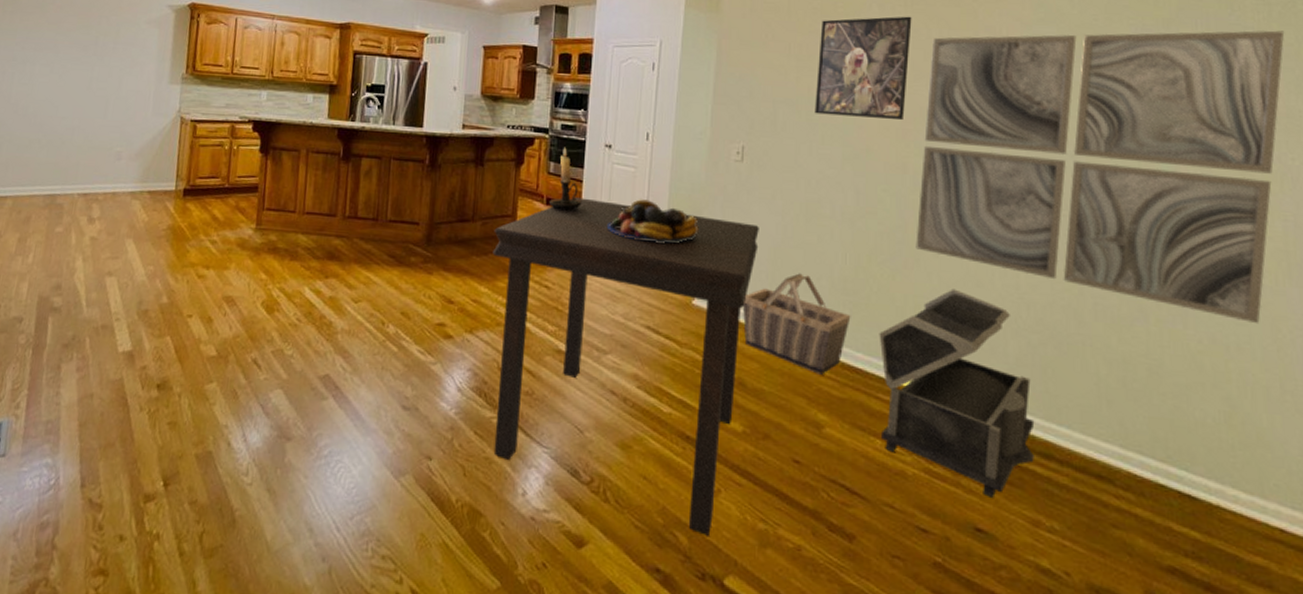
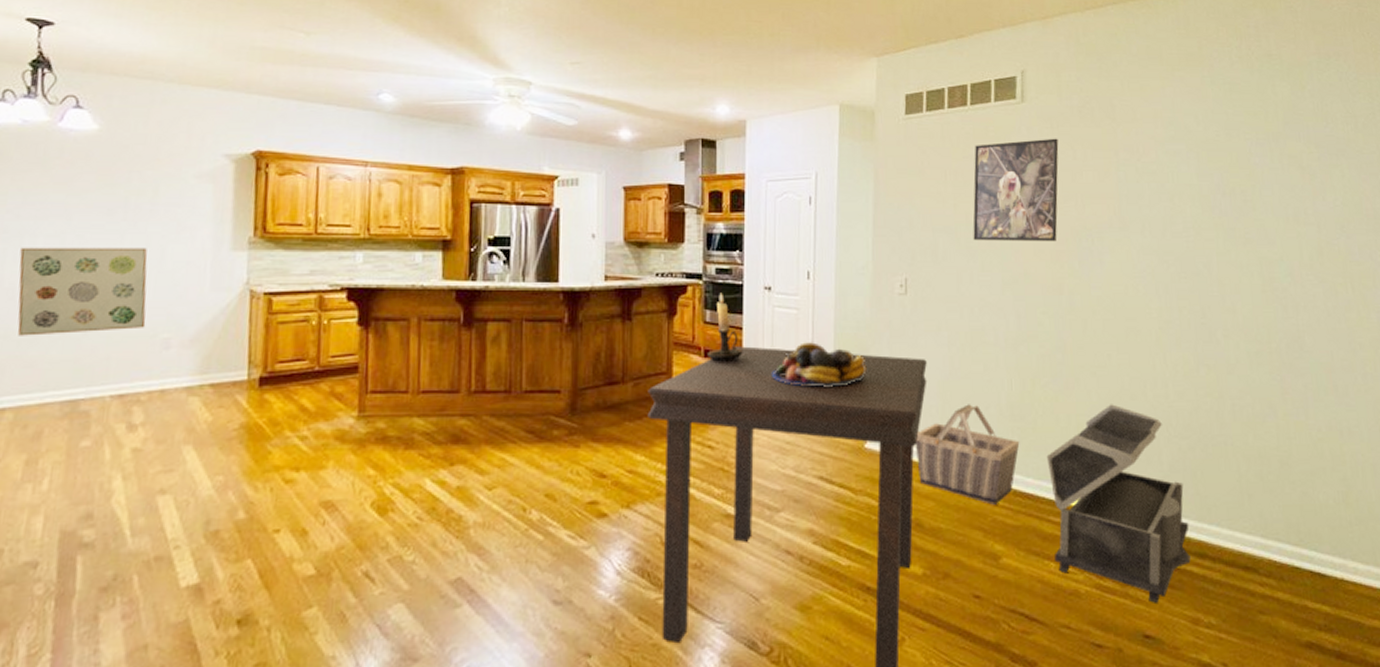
wall art: none [18,72,109,142] -> present [17,247,148,336]
wall art: present [916,30,1285,325] -> none [1075,140,1368,409]

